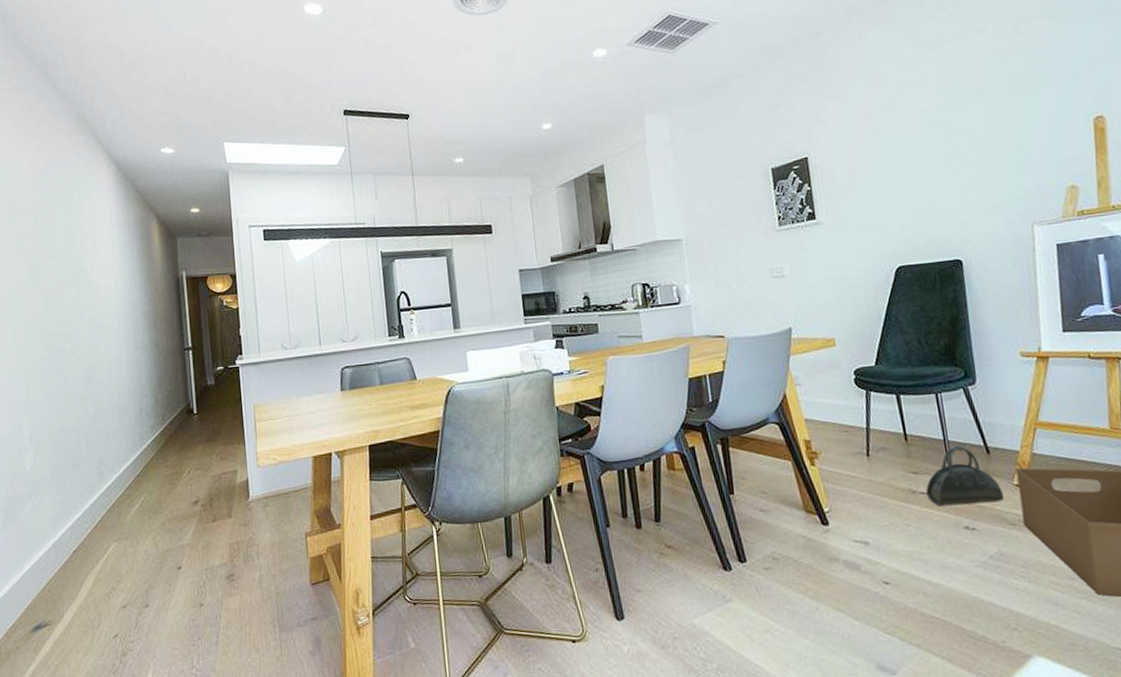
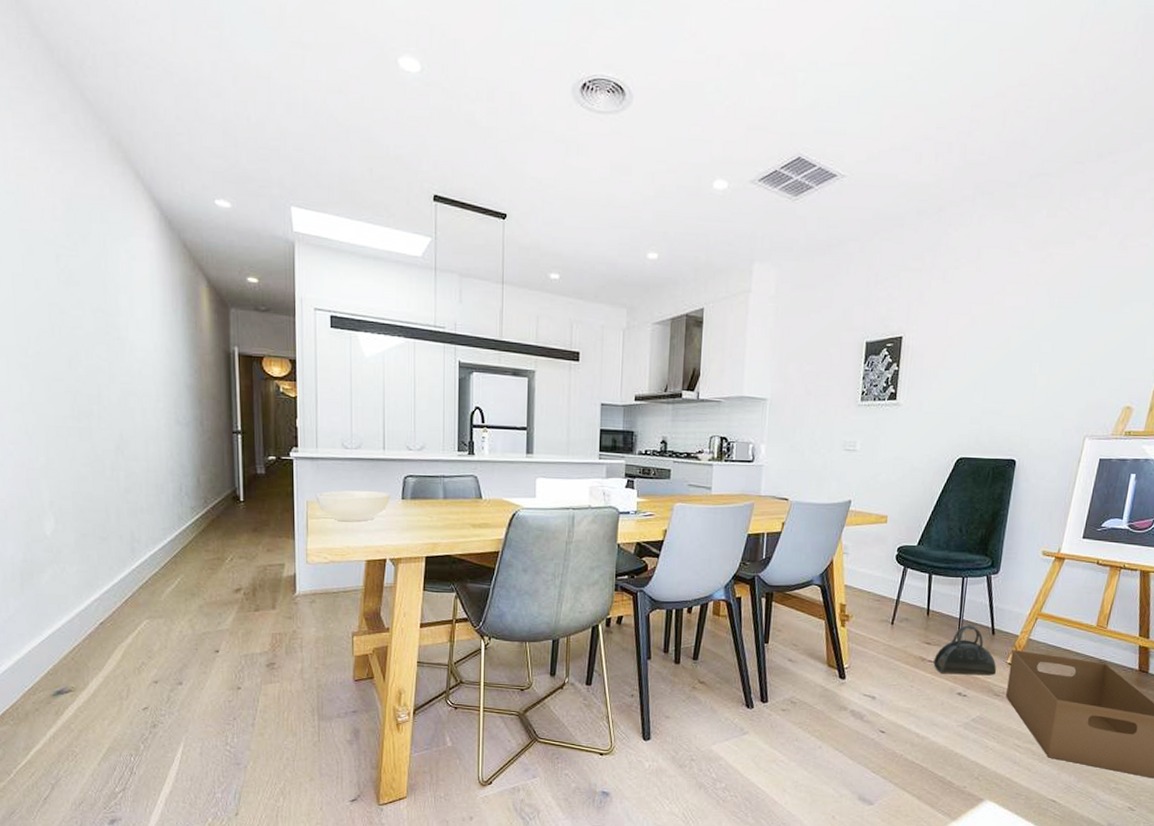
bowl: none [261,385,330,421] -> present [316,490,391,522]

